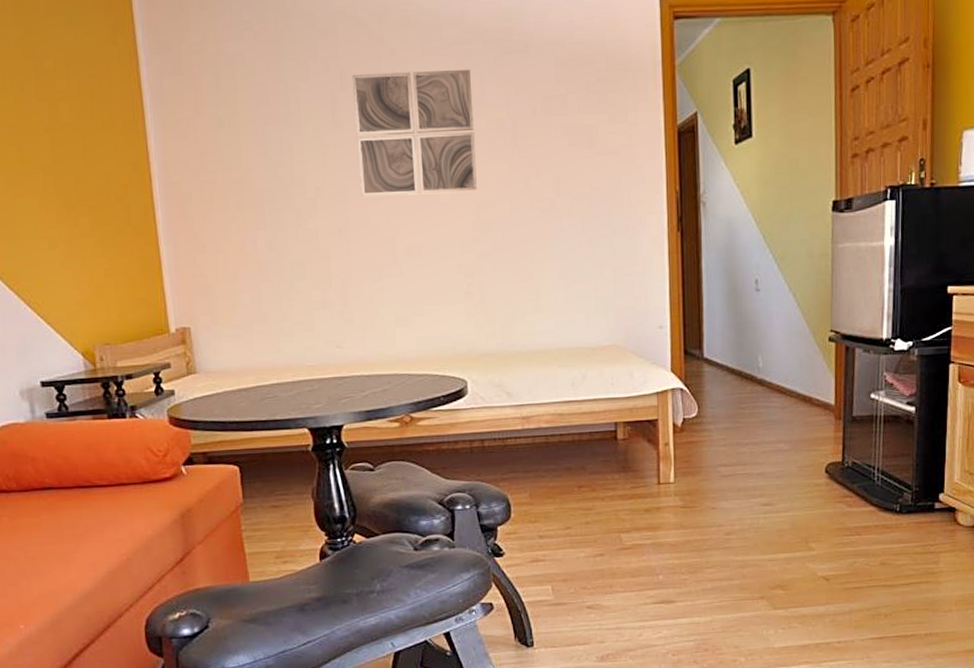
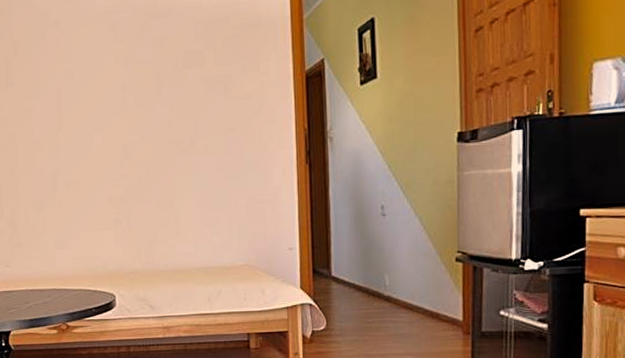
wall art: present [352,69,477,197] -> none [22,33,125,142]

